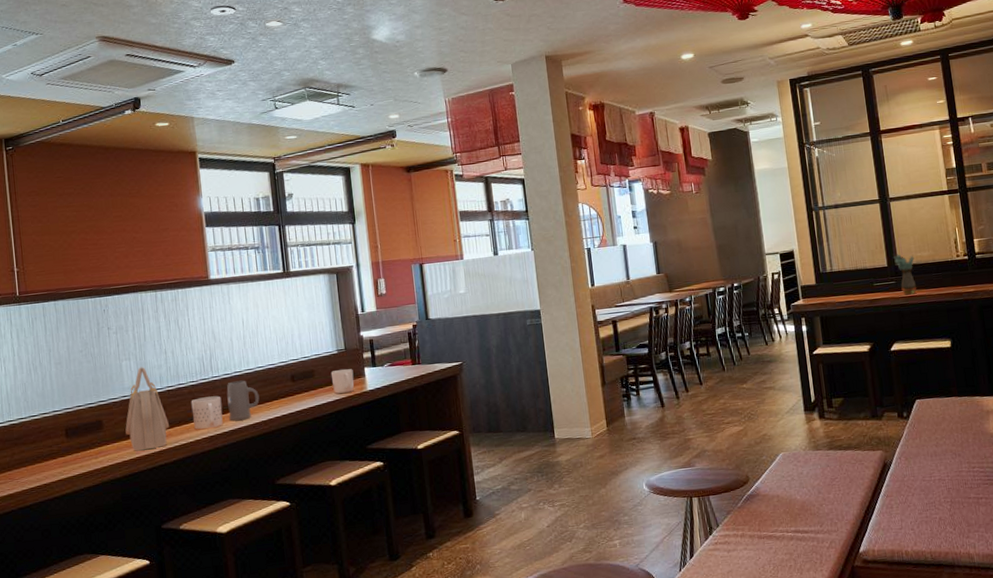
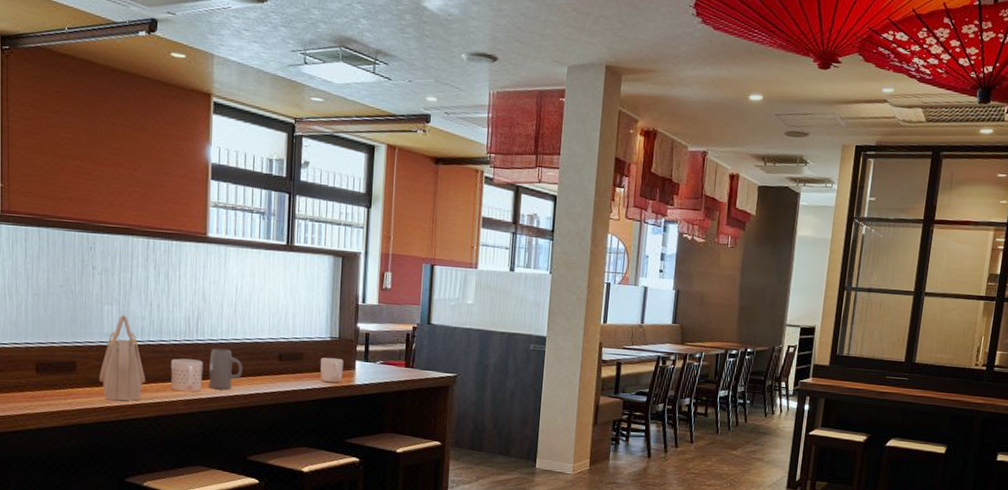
vase: present [893,254,917,295] -> none [912,351,934,395]

